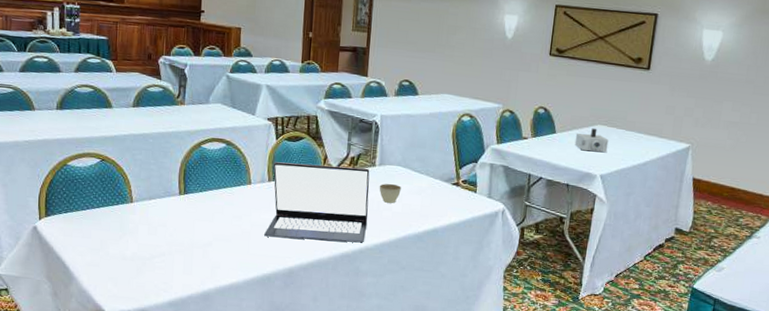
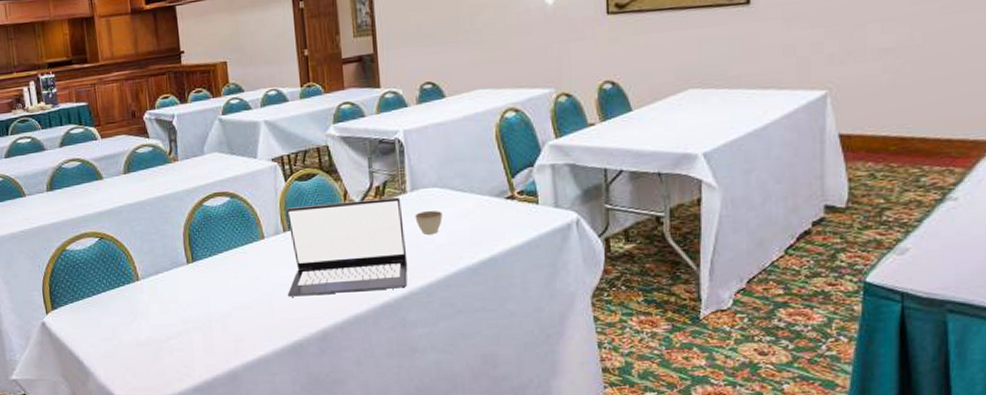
projector: present [574,128,609,152] -> none [659,94,708,127]

